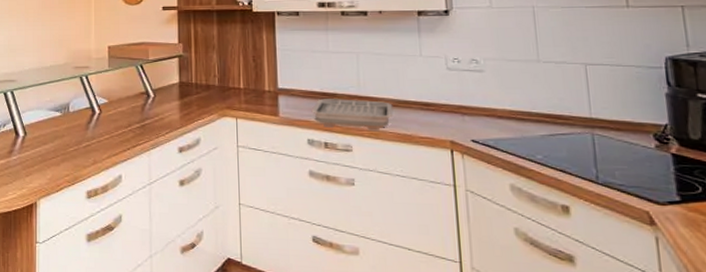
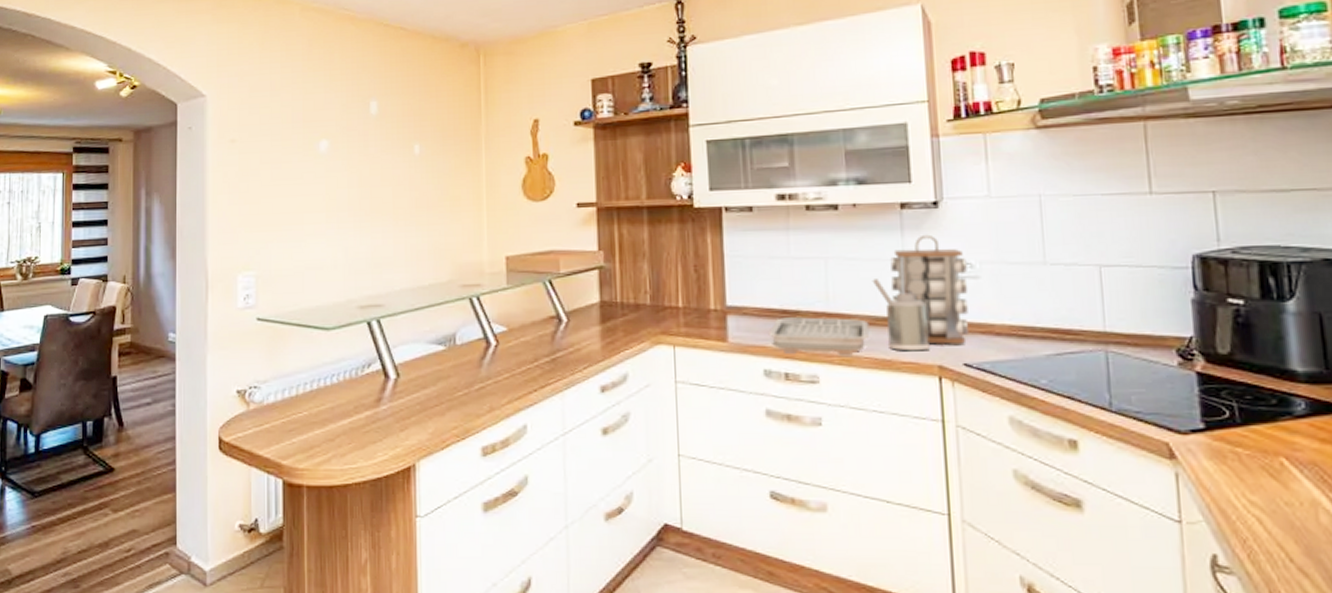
soap dispenser: none [395,70,443,129] -> present [872,279,930,352]
spice rack: none [410,36,476,124] -> present [890,234,970,345]

